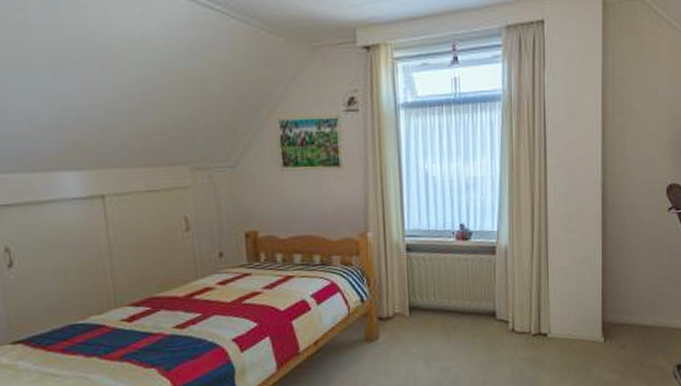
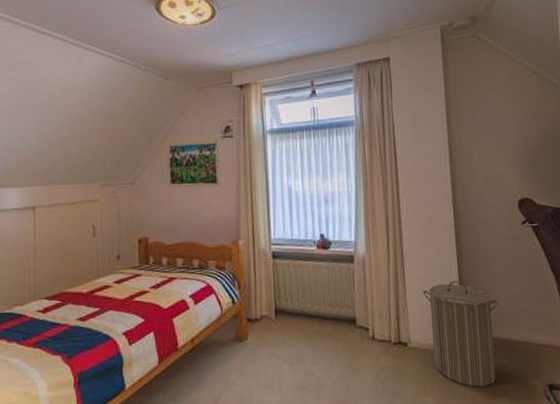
laundry hamper: none [565,270,639,372] -> present [422,281,499,387]

